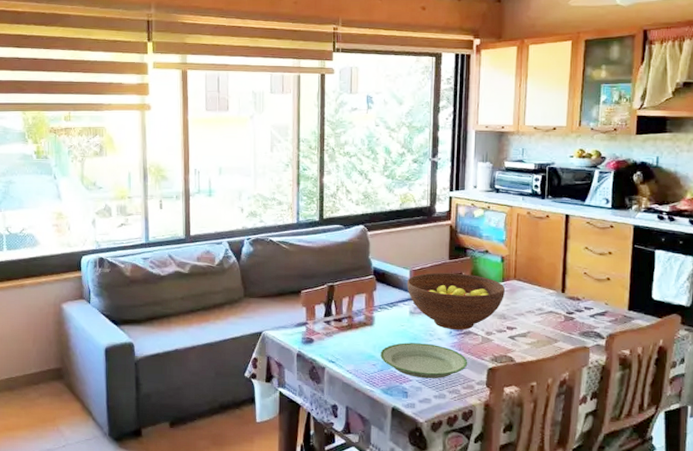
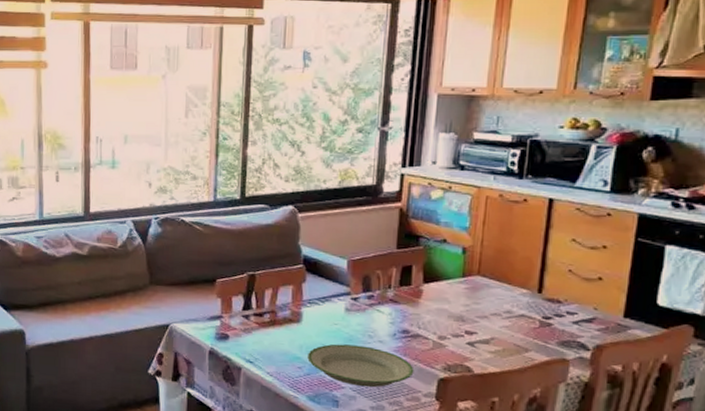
fruit bowl: present [406,272,506,331] -> none [343,263,466,333]

